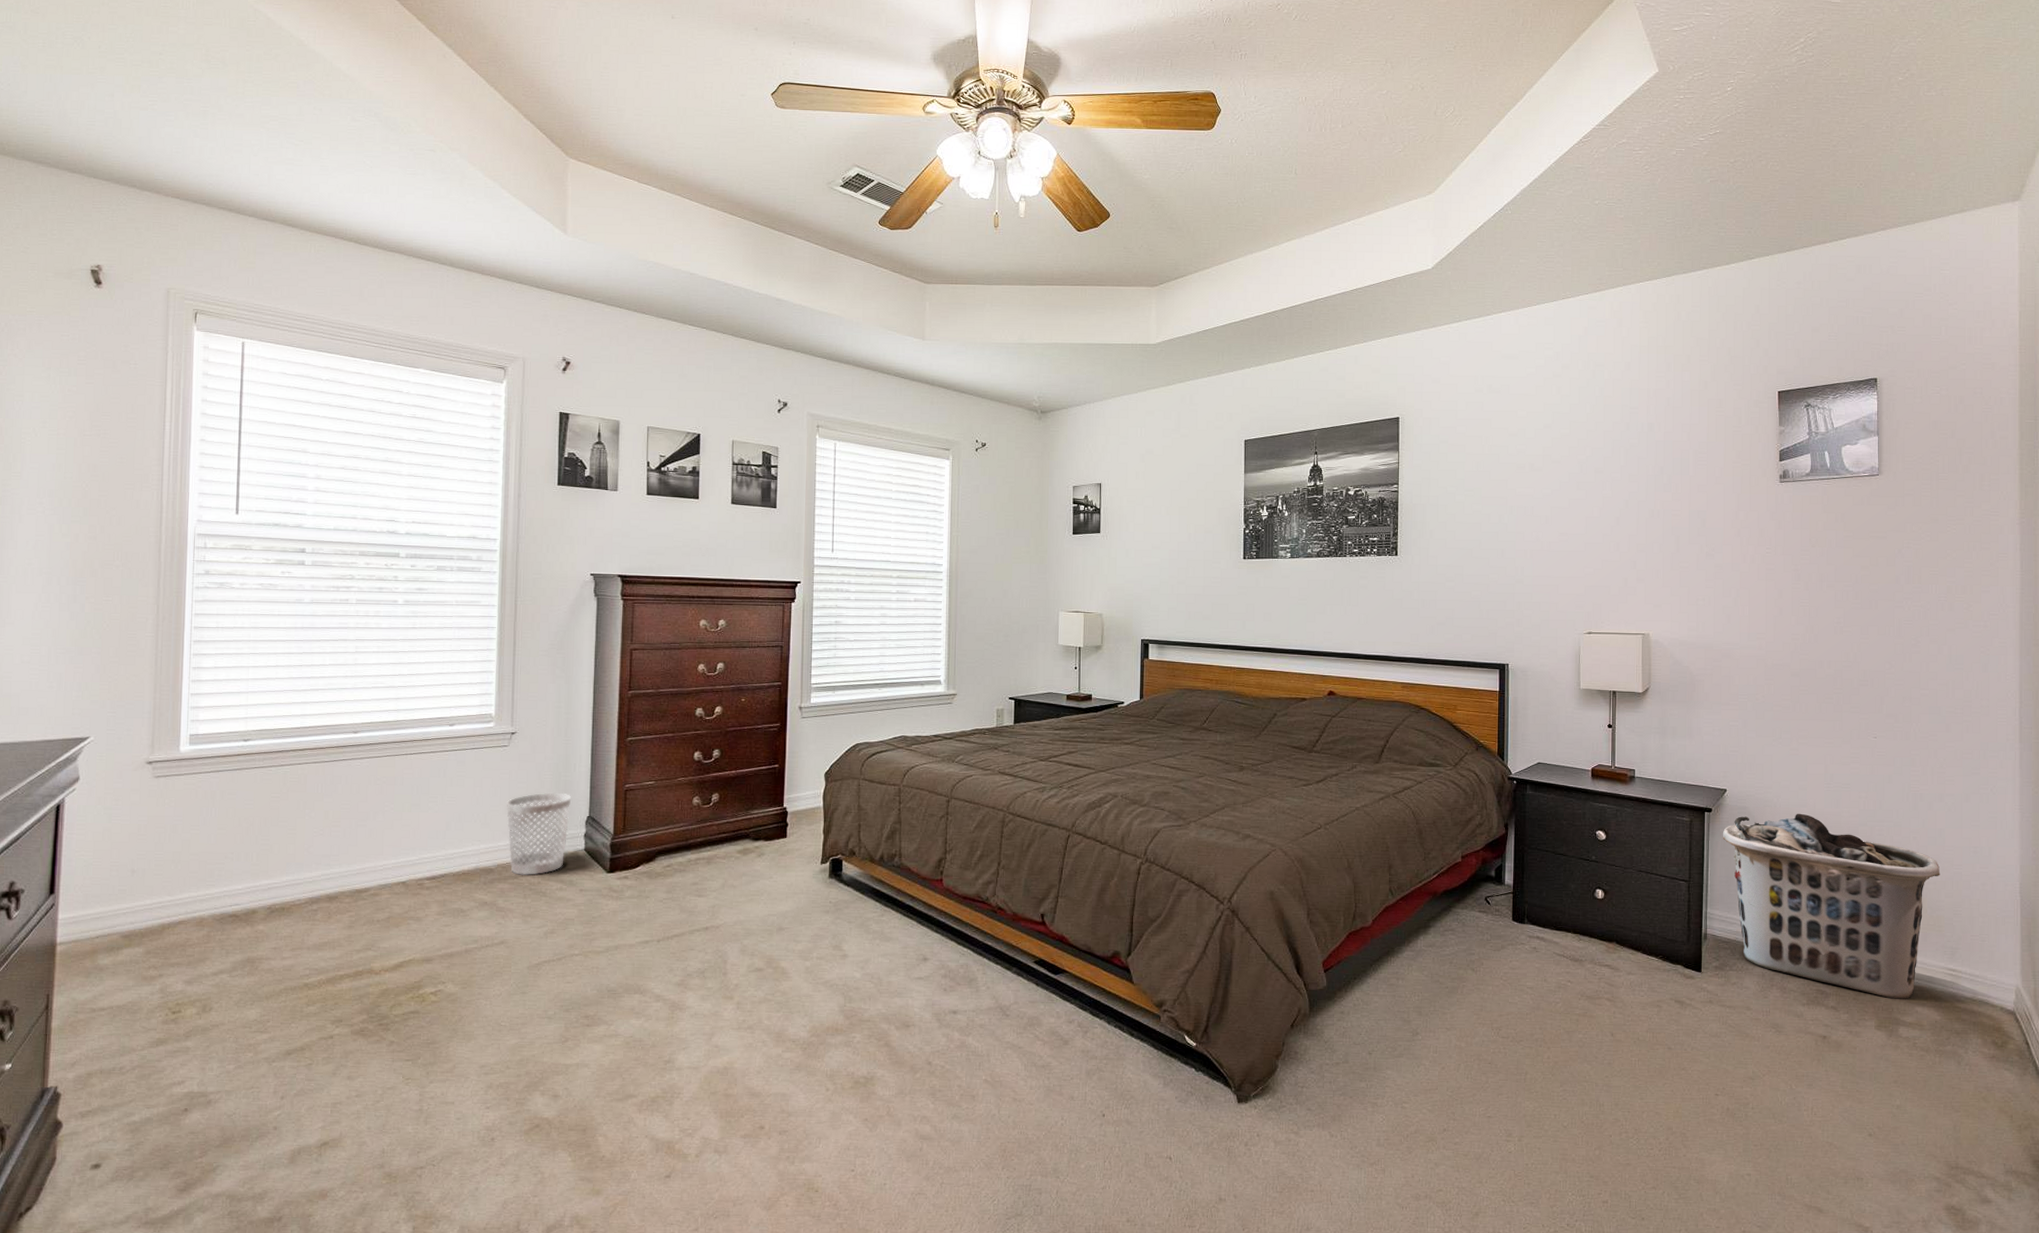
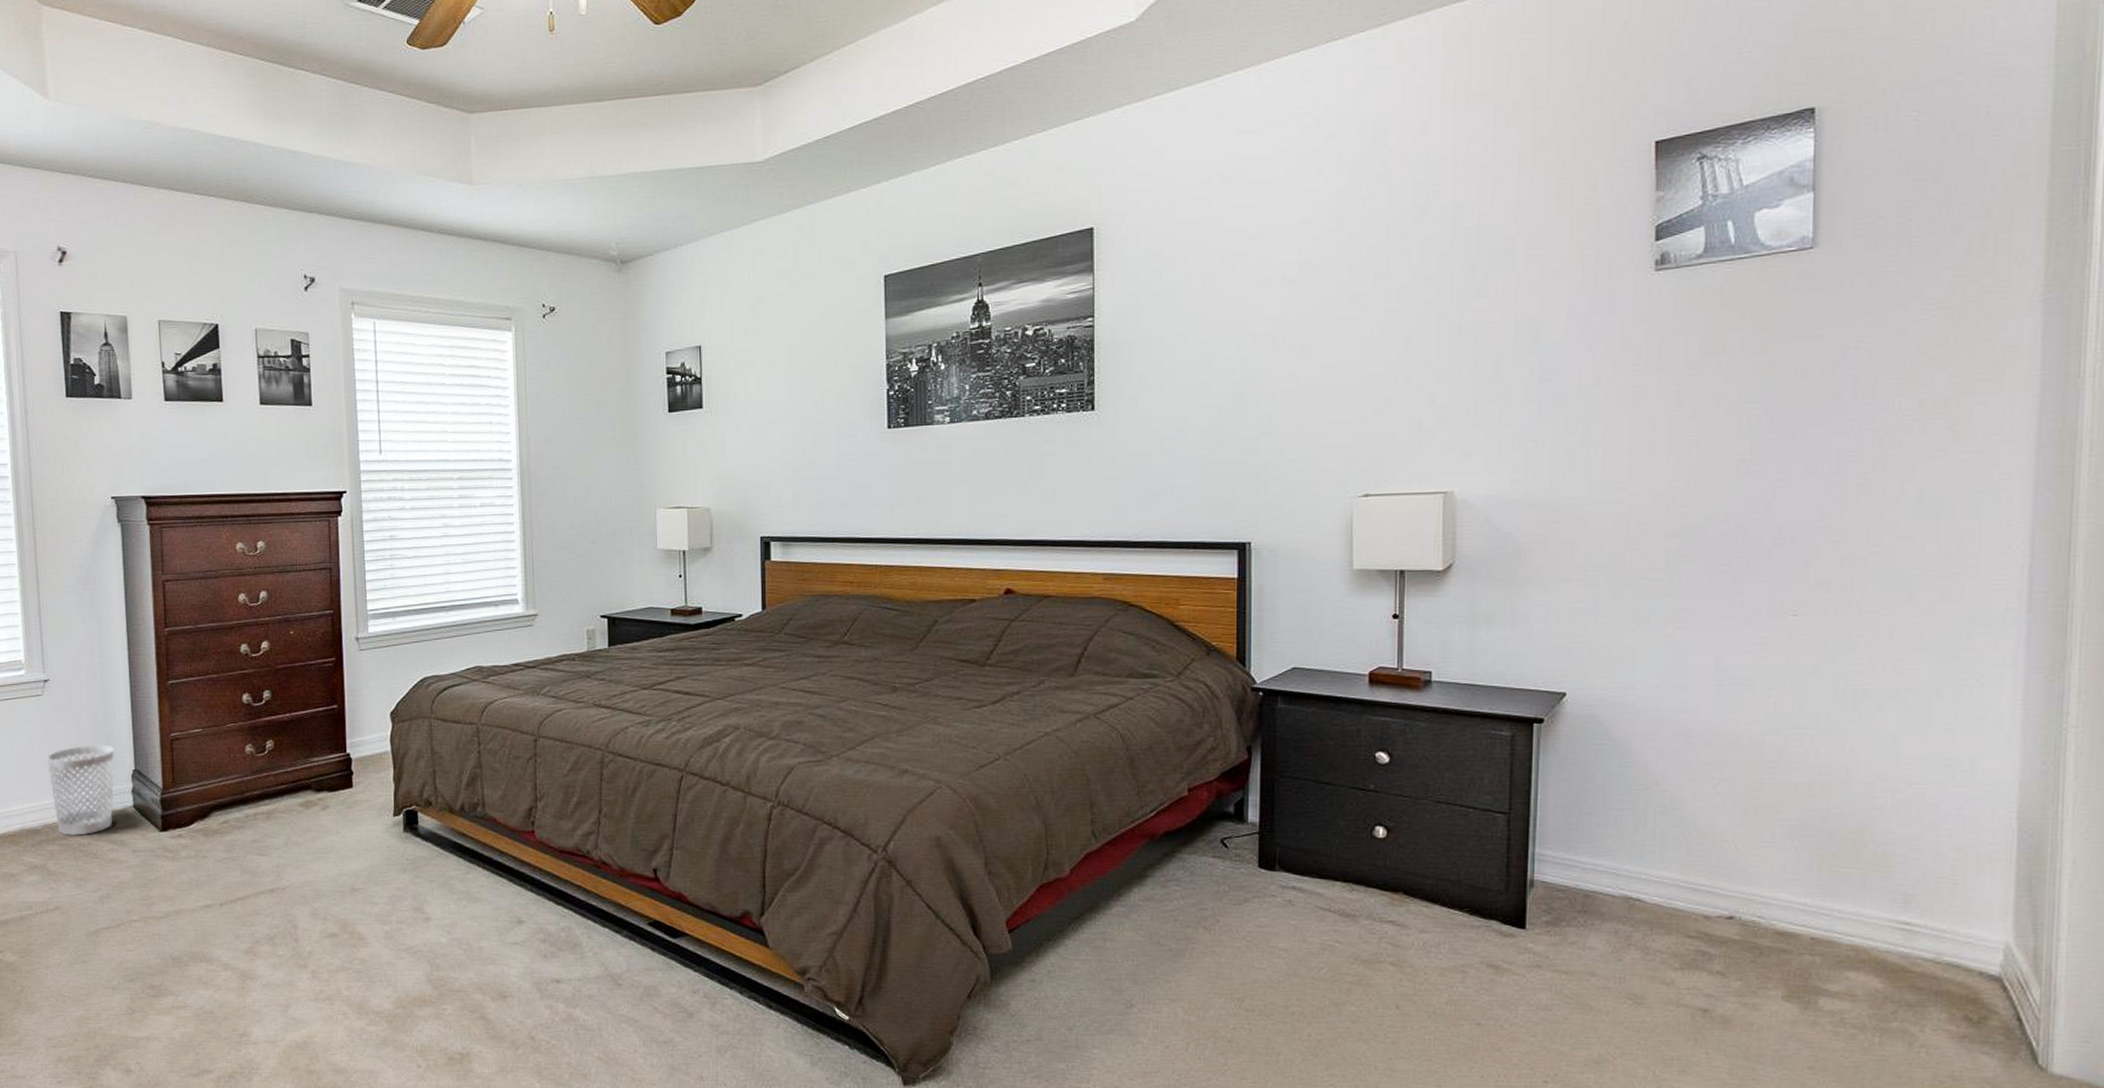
clothes hamper: present [1723,813,1941,999] -> none [1560,721,1892,962]

